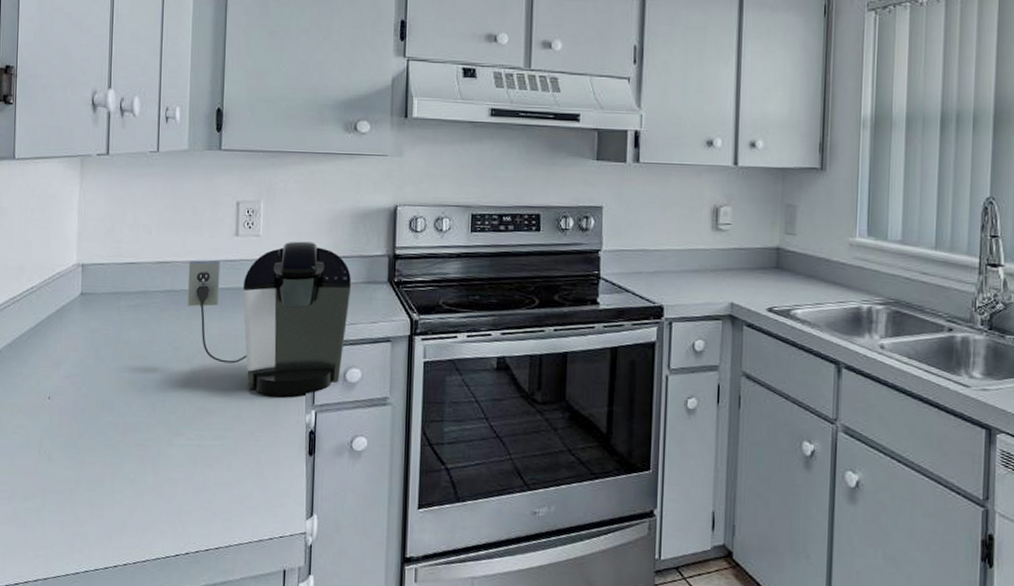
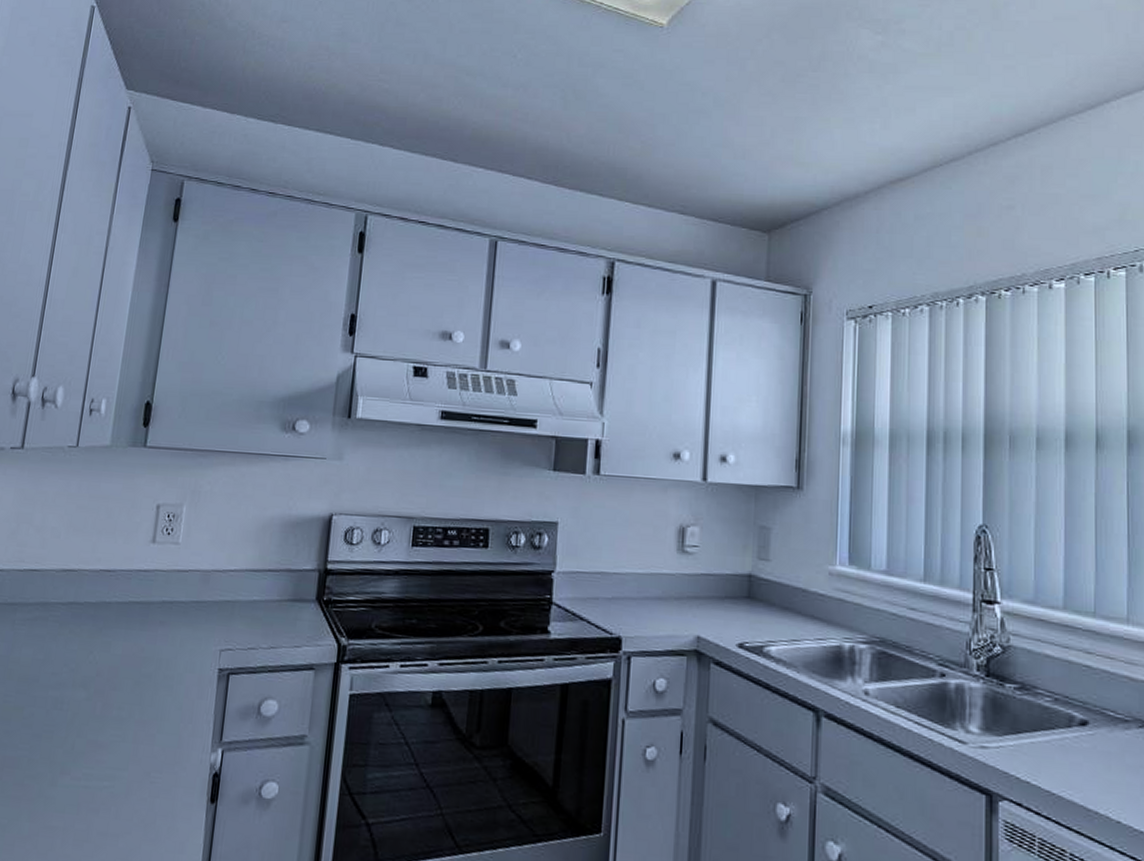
coffee maker: present [187,241,352,397] -> none [90,550,276,731]

